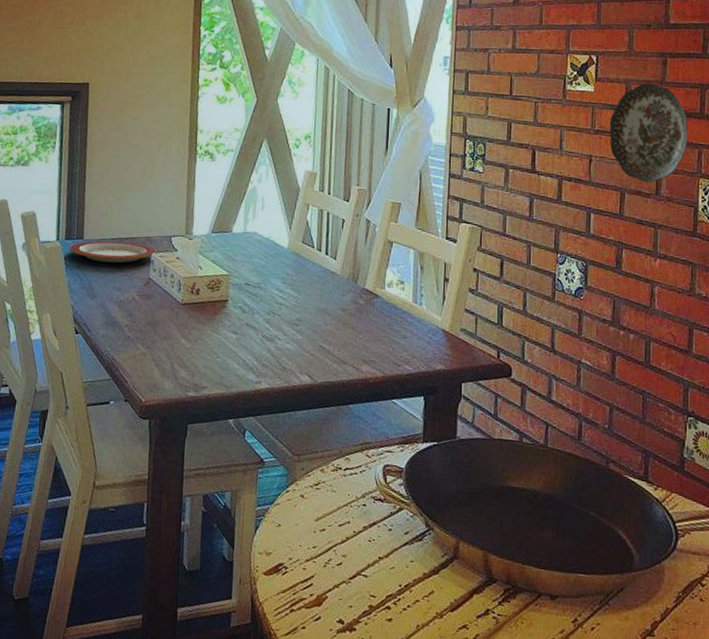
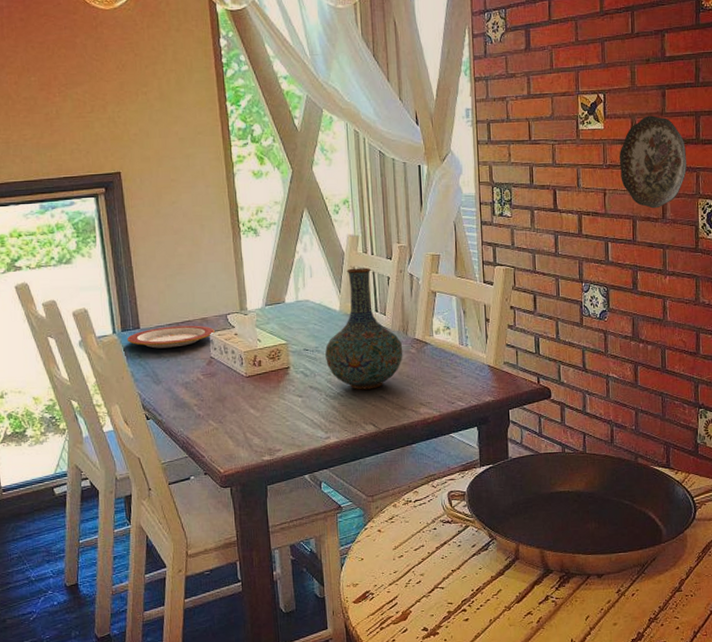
vase: none [266,205,351,337] -> present [324,267,403,390]

